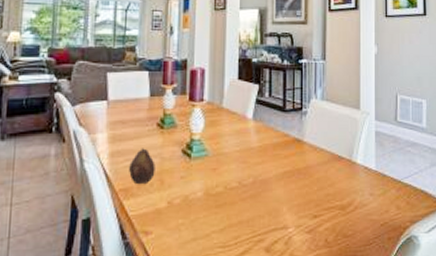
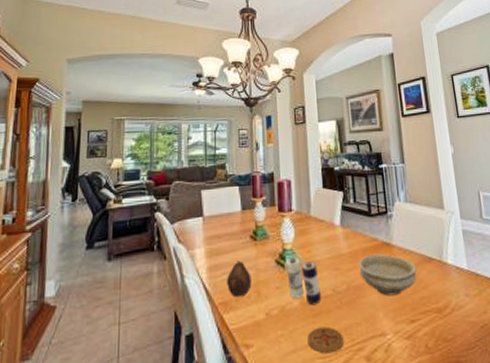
candle: none [191,147,247,197] -> present [285,256,342,306]
coaster: none [208,217,245,244] -> present [307,326,344,354]
bowl: none [267,149,325,192] -> present [358,253,417,296]

